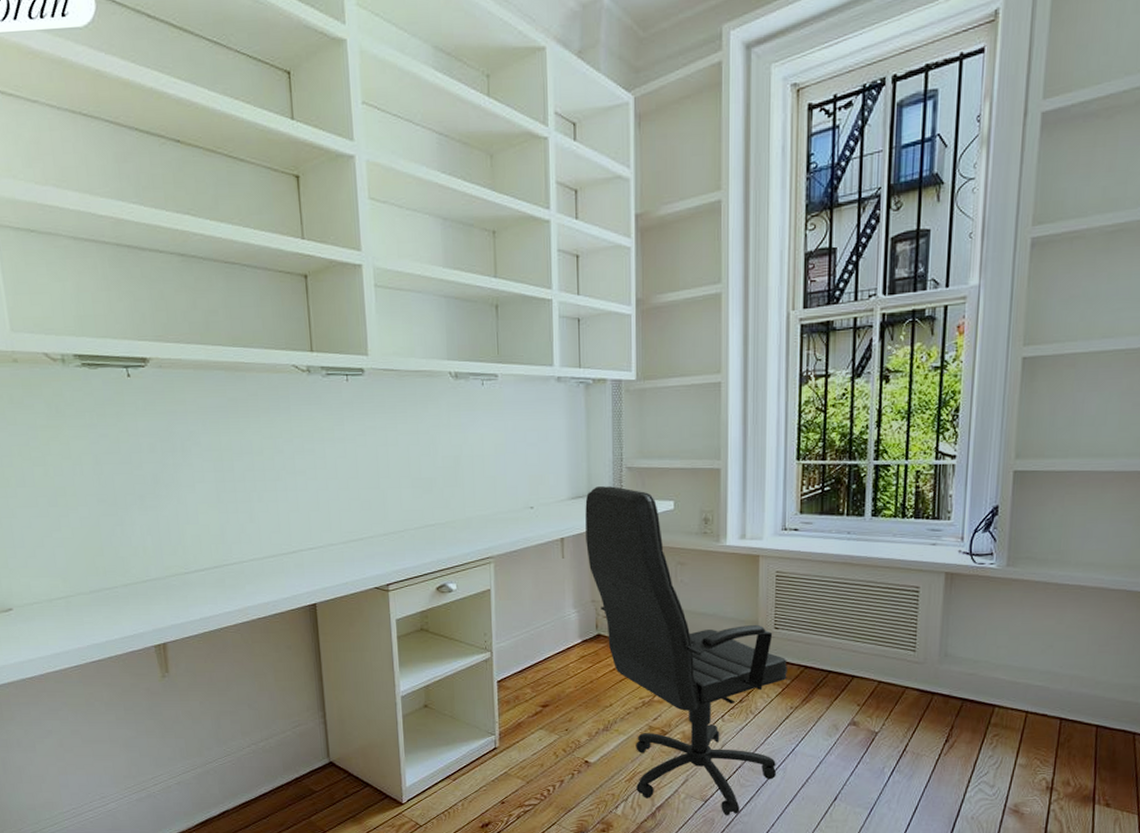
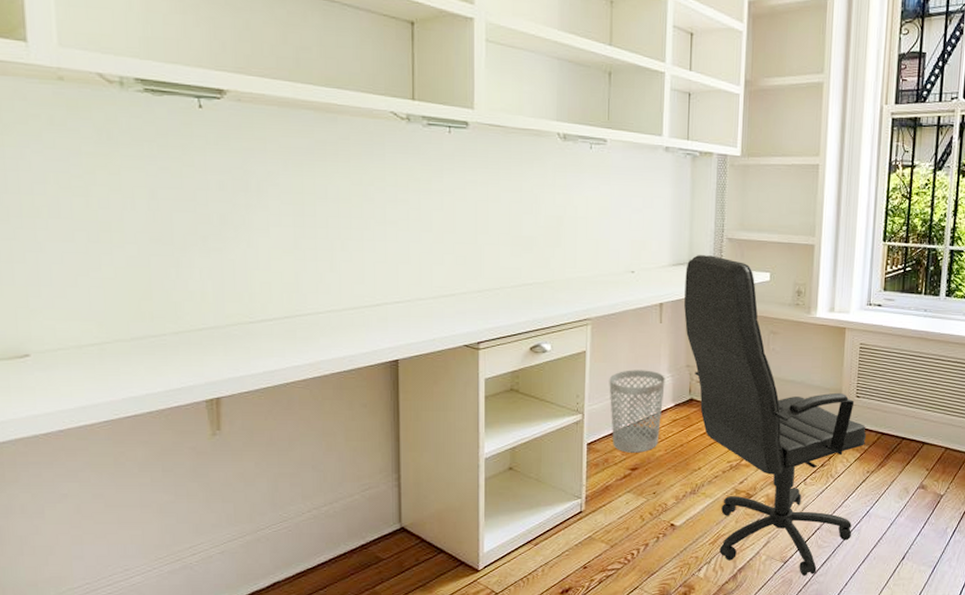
wastebasket: none [515,606,571,690] -> present [609,370,665,453]

